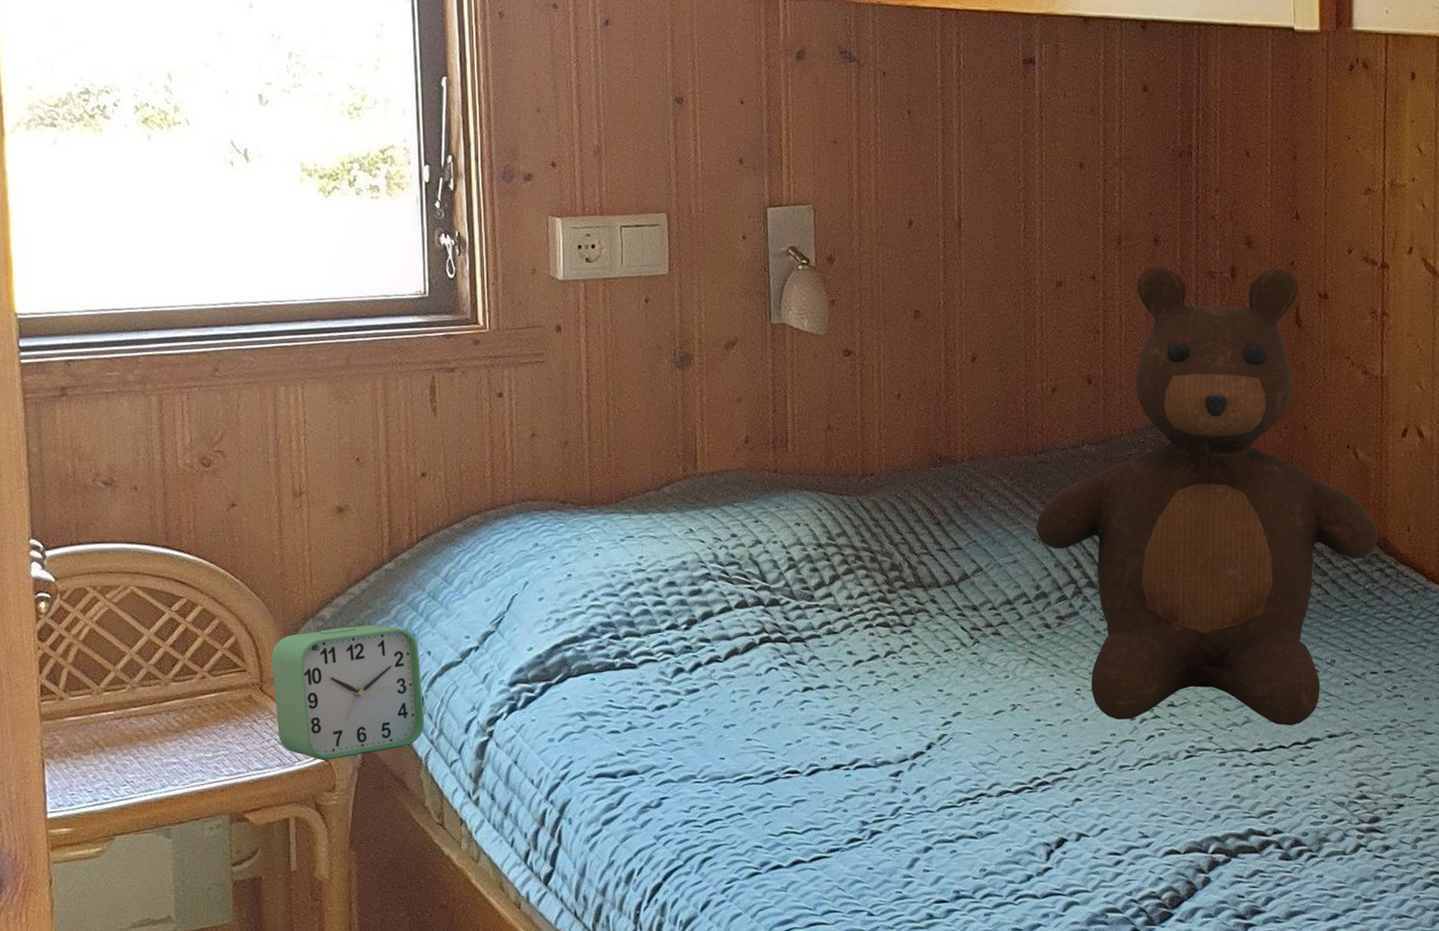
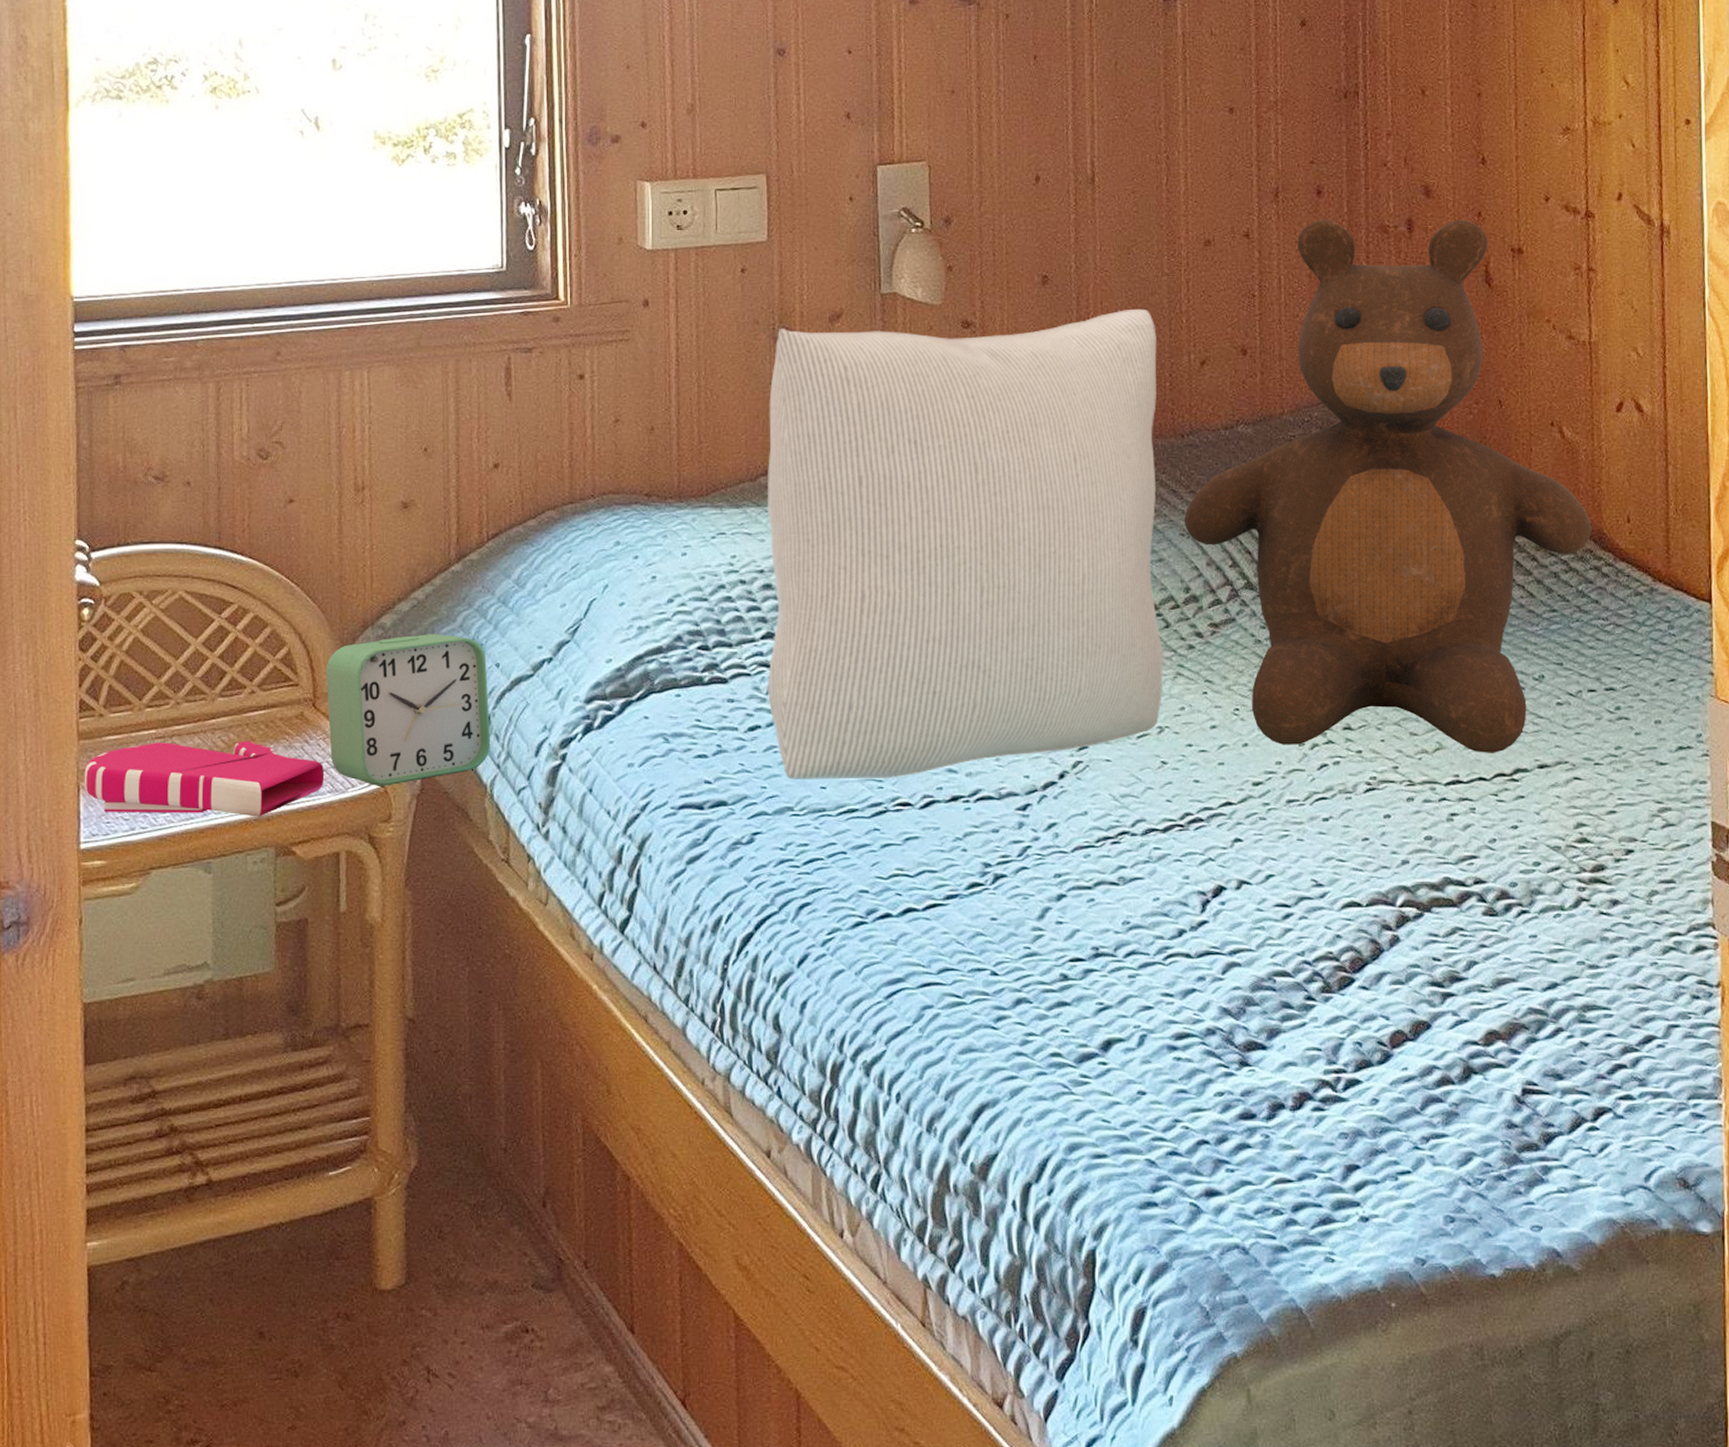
book: none [48,721,273,788] -> present [84,741,325,817]
pillow: none [670,341,1017,752] -> present [767,308,1163,780]

